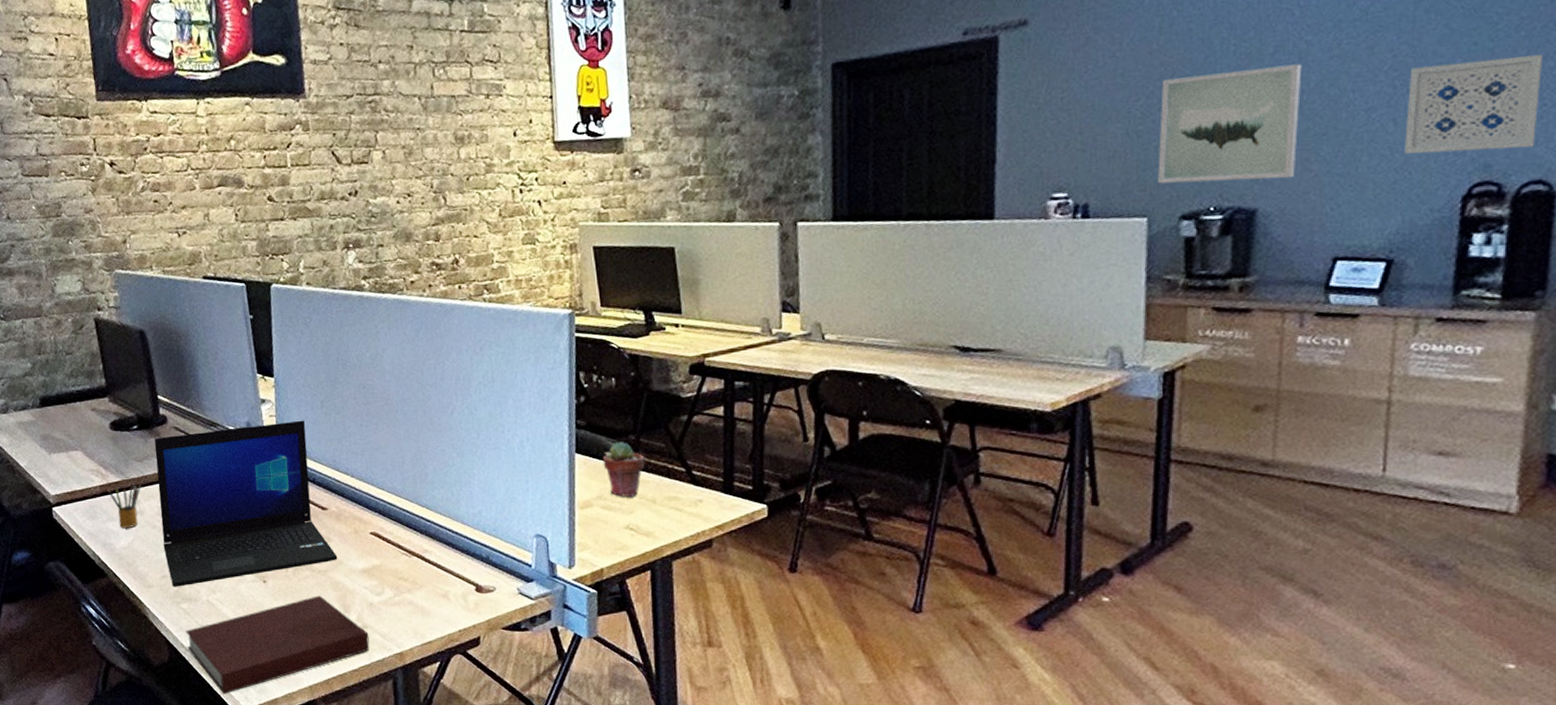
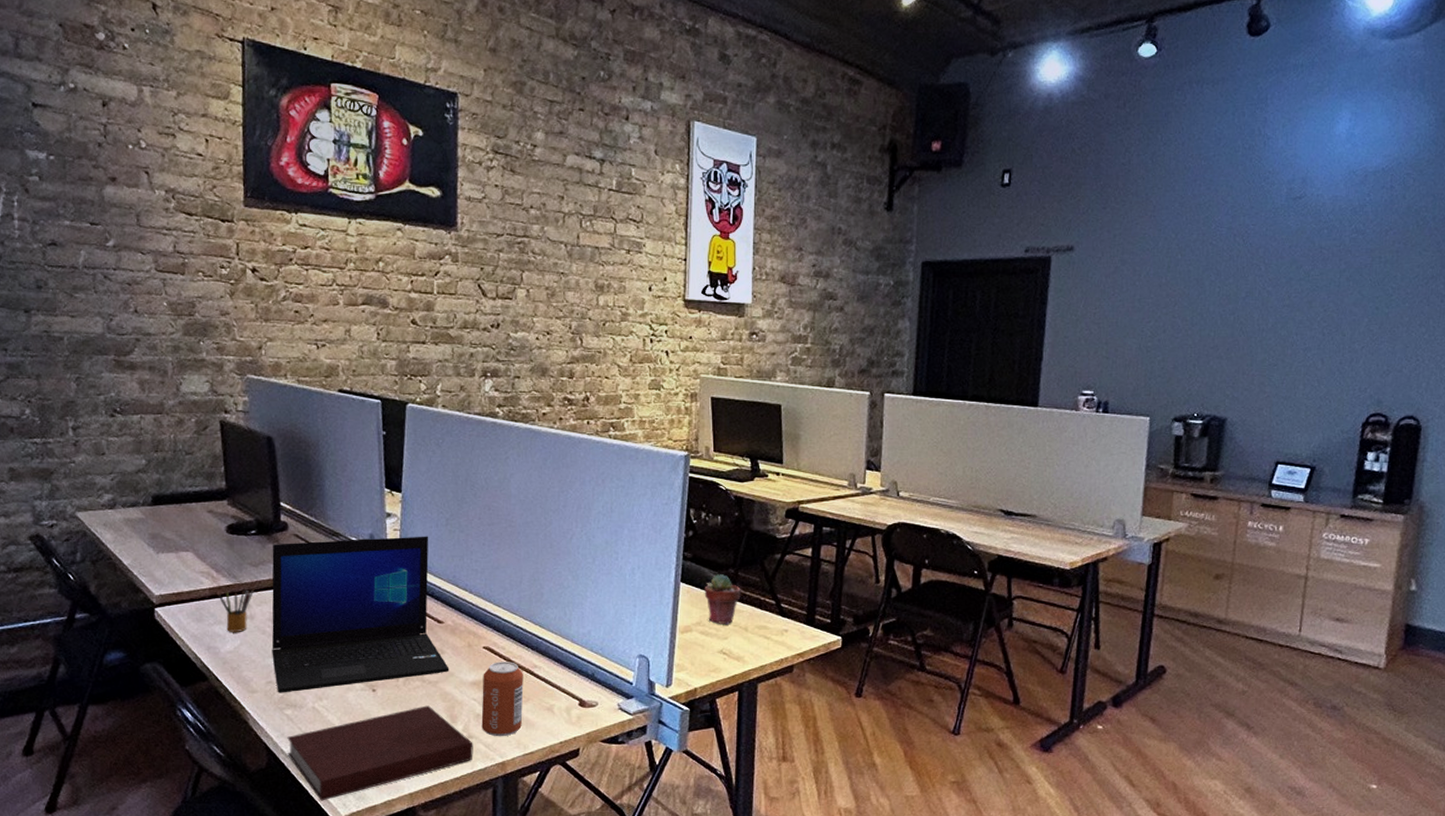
can: none [372,547,417,626] -> present [481,662,524,737]
wall art: present [1158,64,1302,184] -> none [1159,308,1264,397]
wall art: present [1405,54,1544,154] -> none [1327,321,1419,391]

